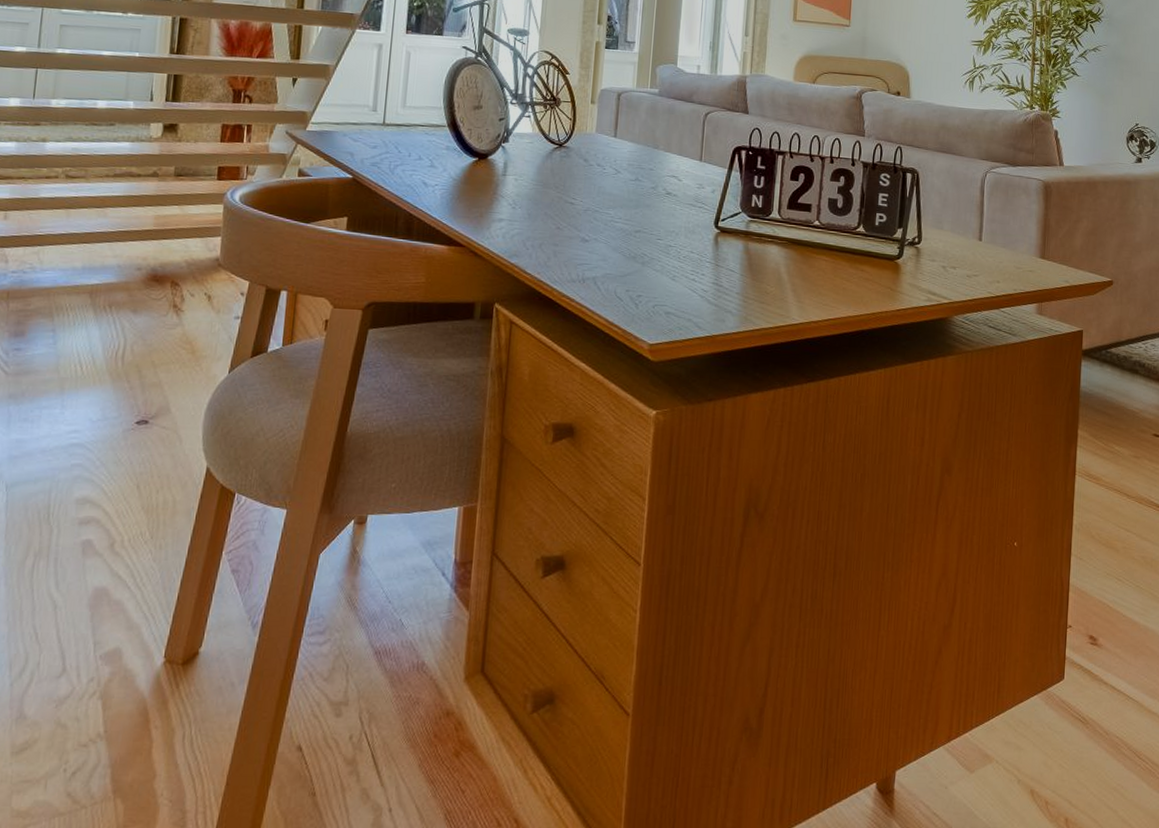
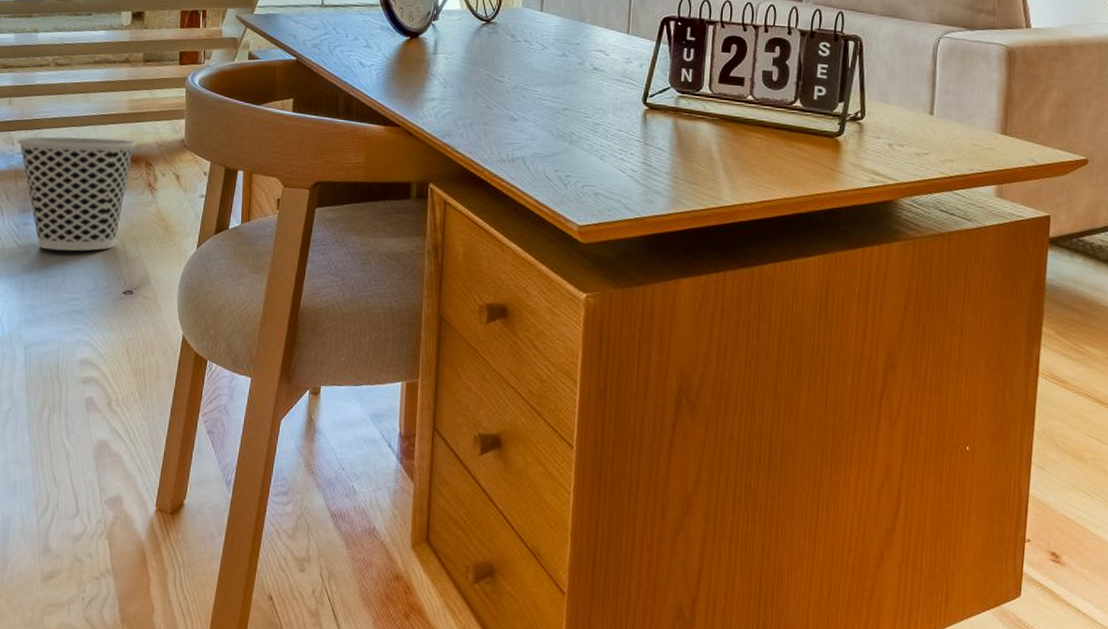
wastebasket: none [12,254,161,379] -> present [17,136,136,251]

